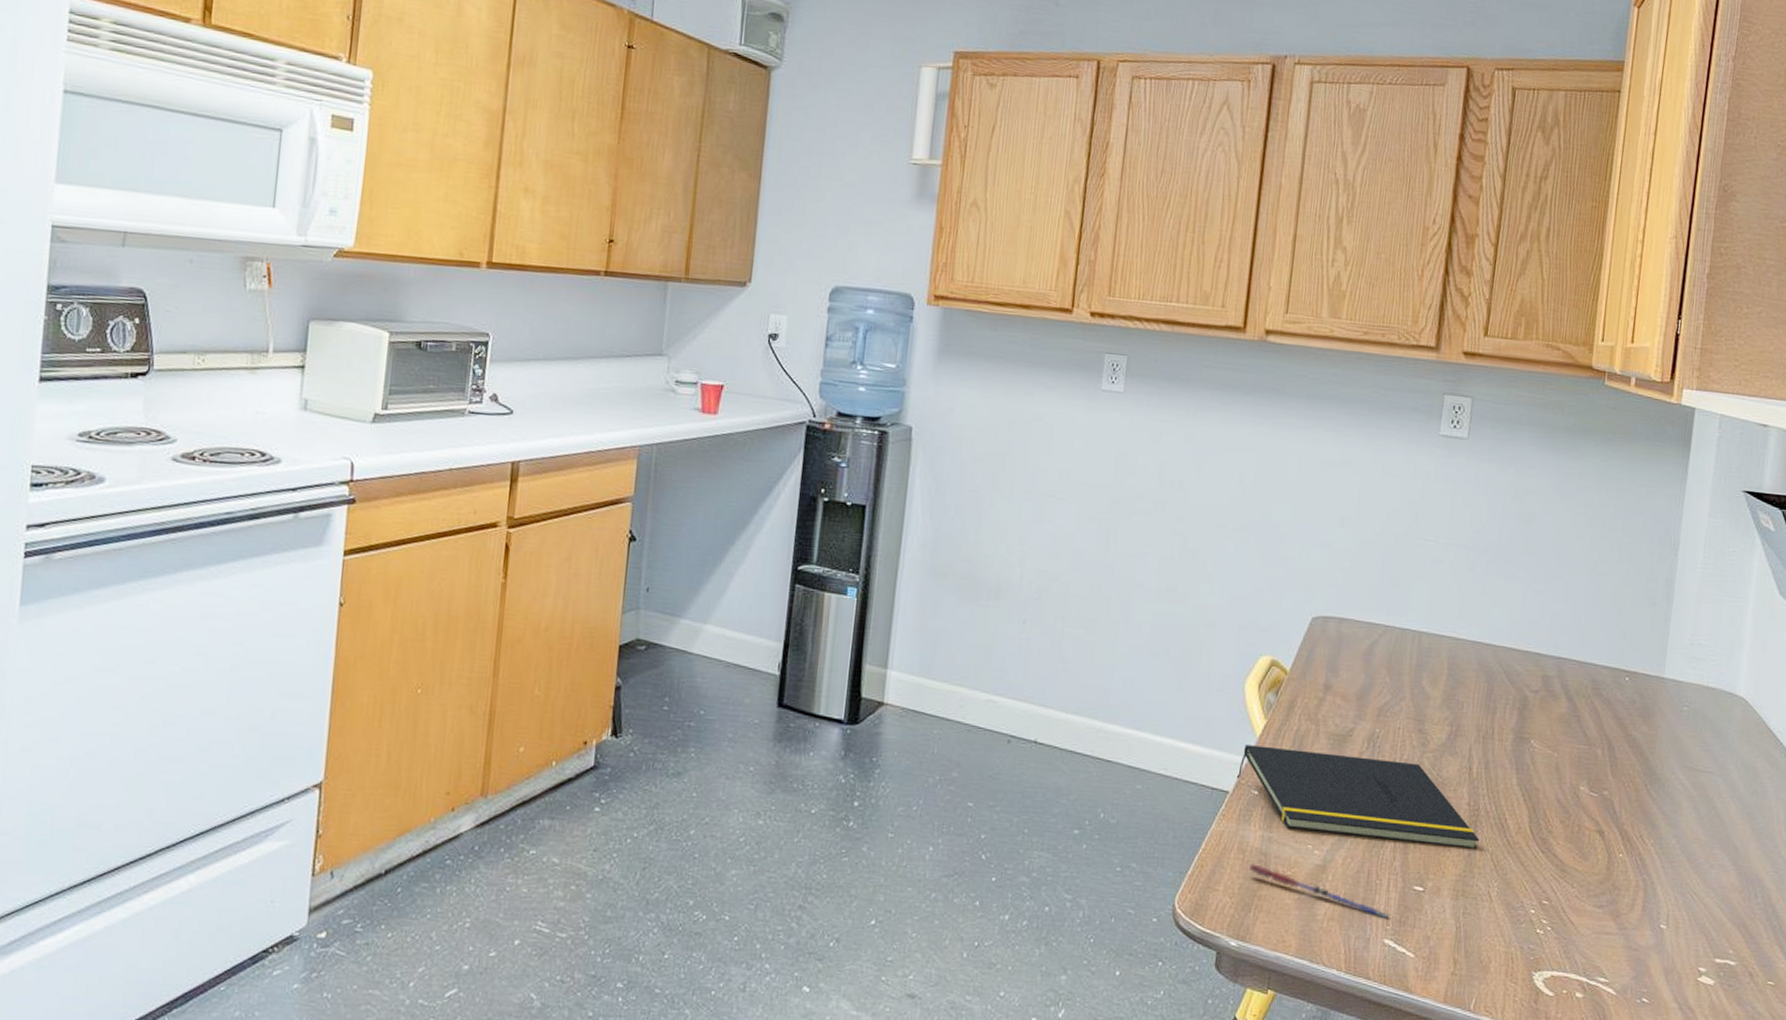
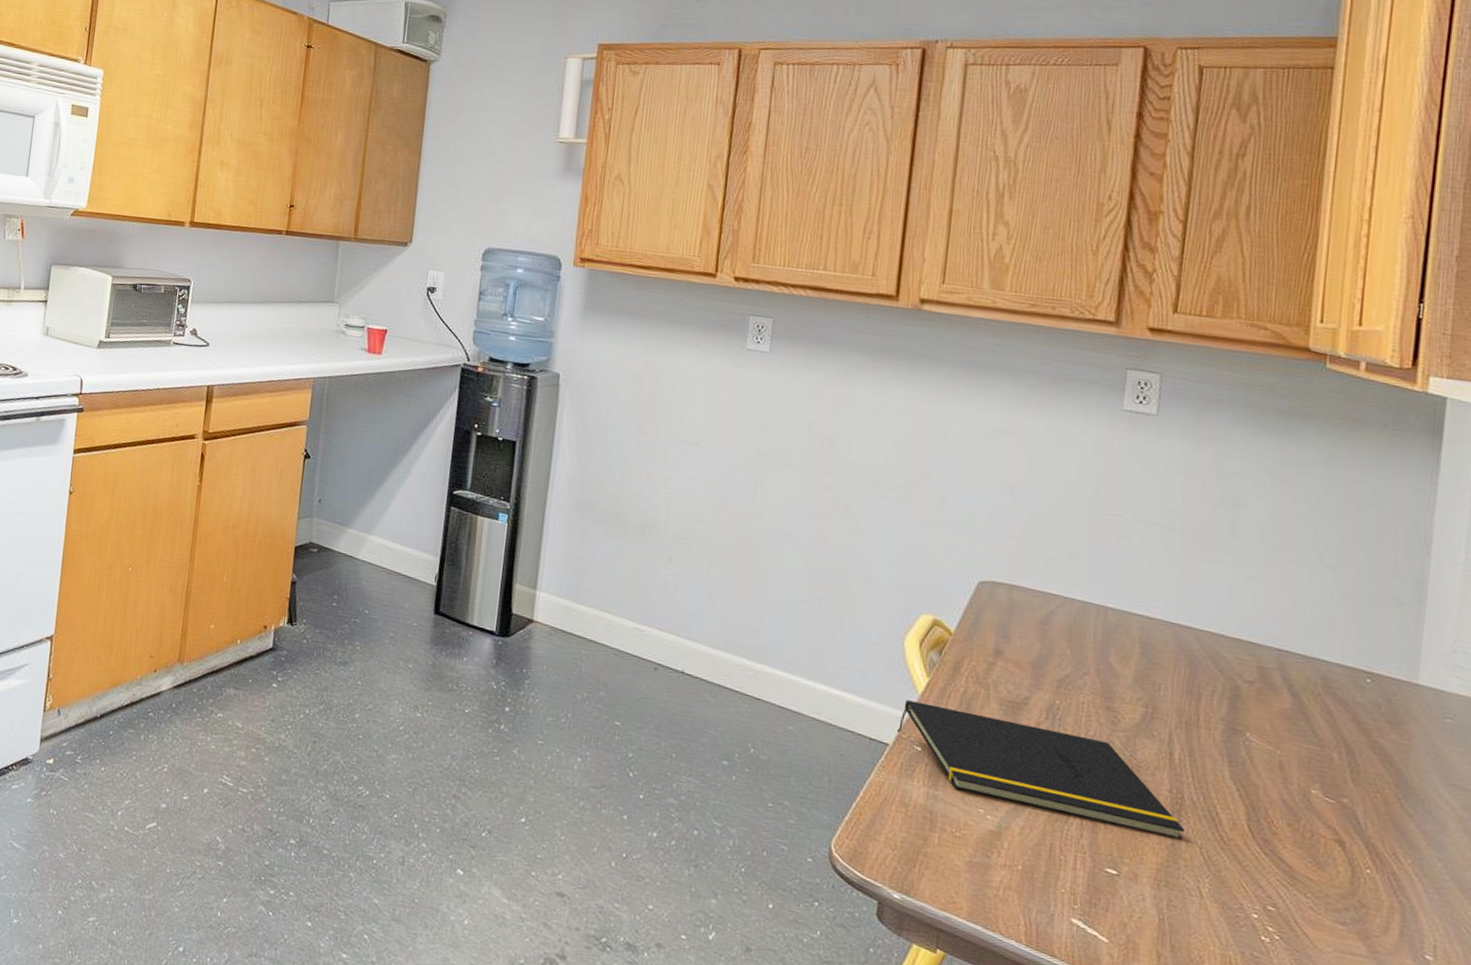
pen: present [1248,864,1389,920] -> none [912,819,1077,898]

